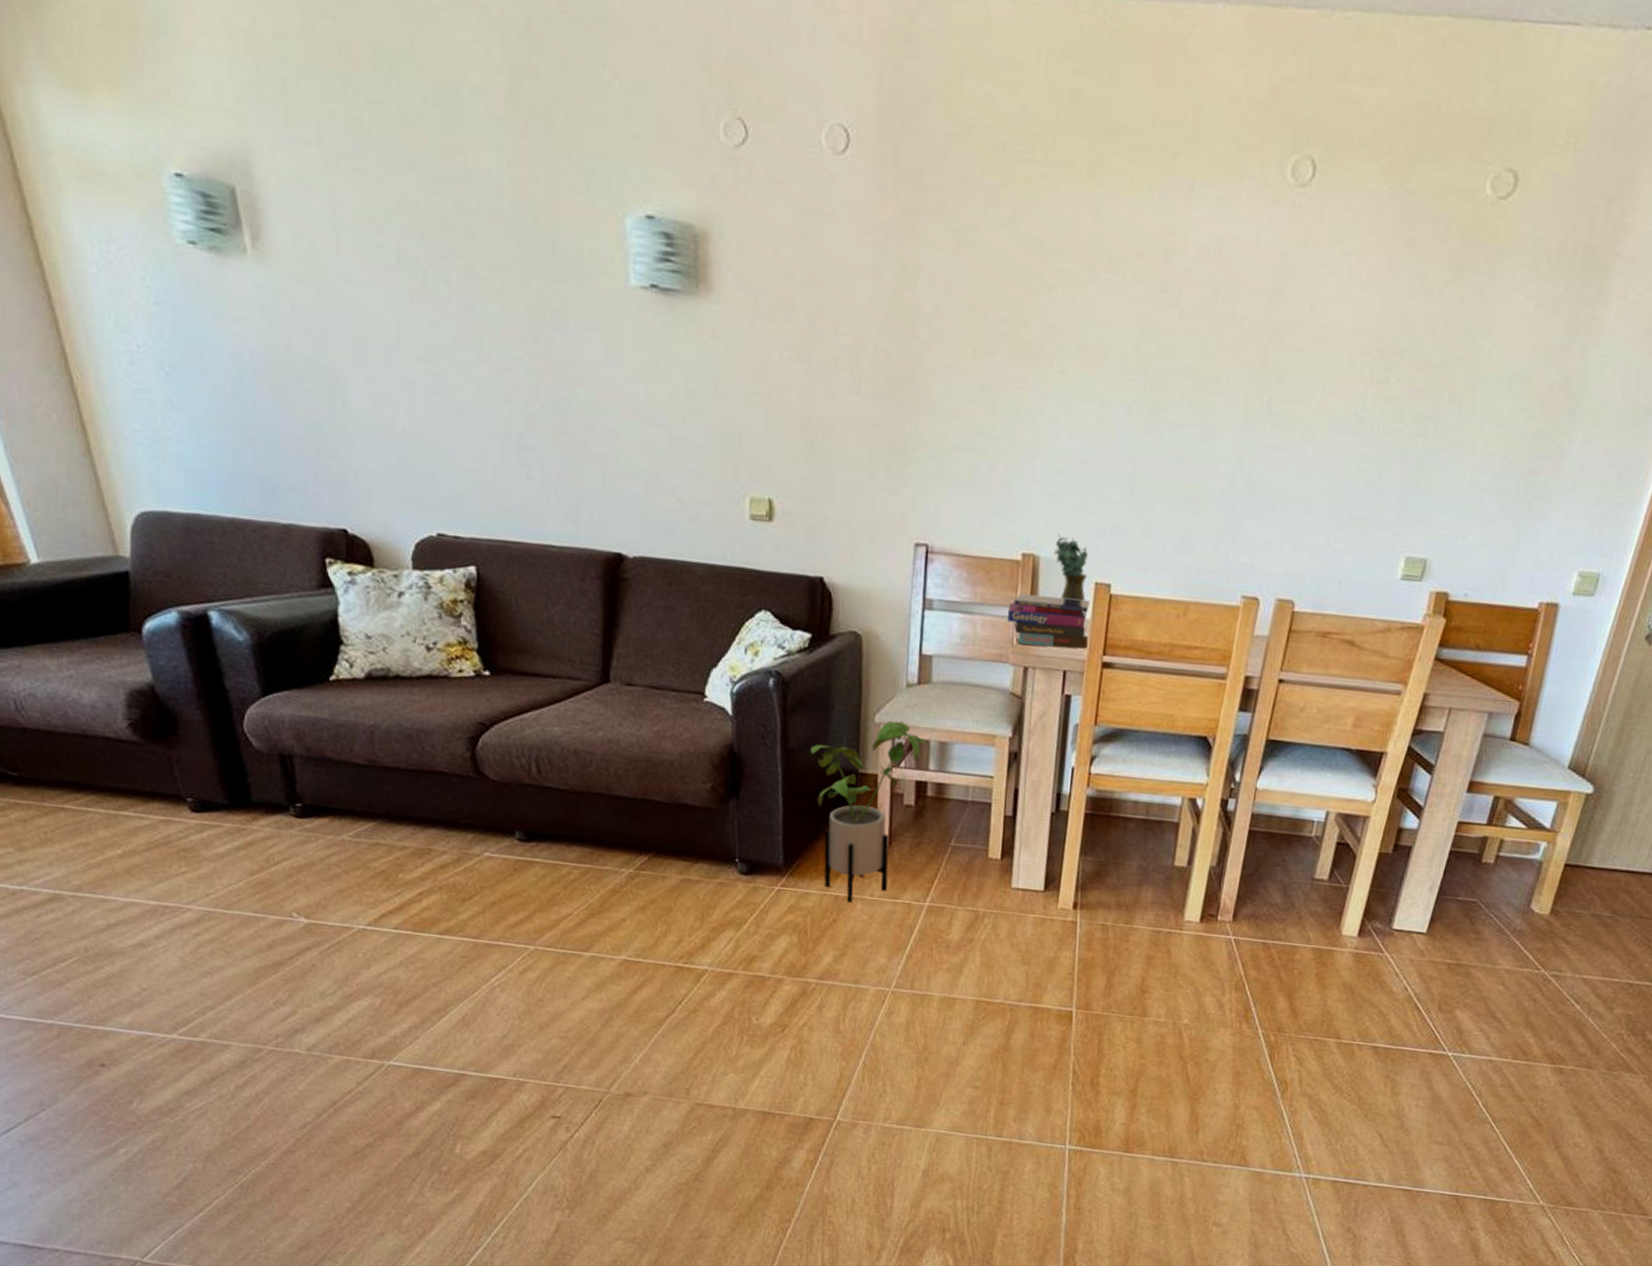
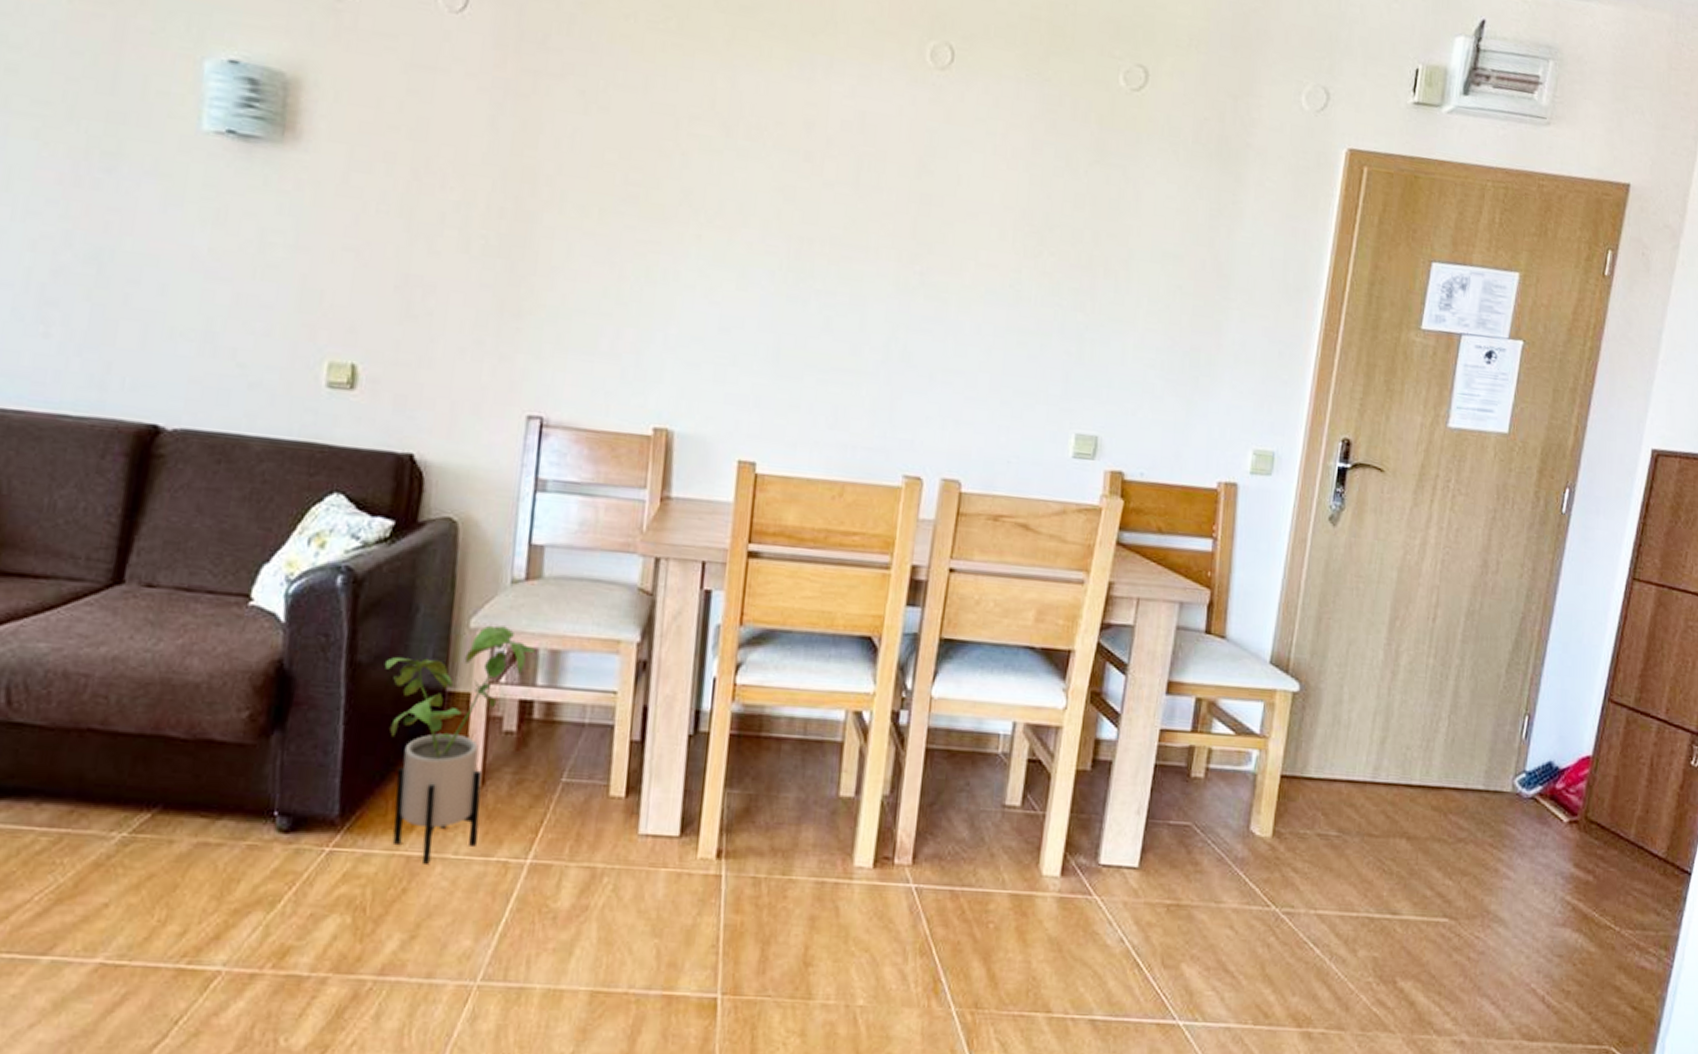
books: present [1007,593,1090,649] -> none [635,472,732,536]
vase: present [1055,534,1088,620] -> none [691,406,730,503]

